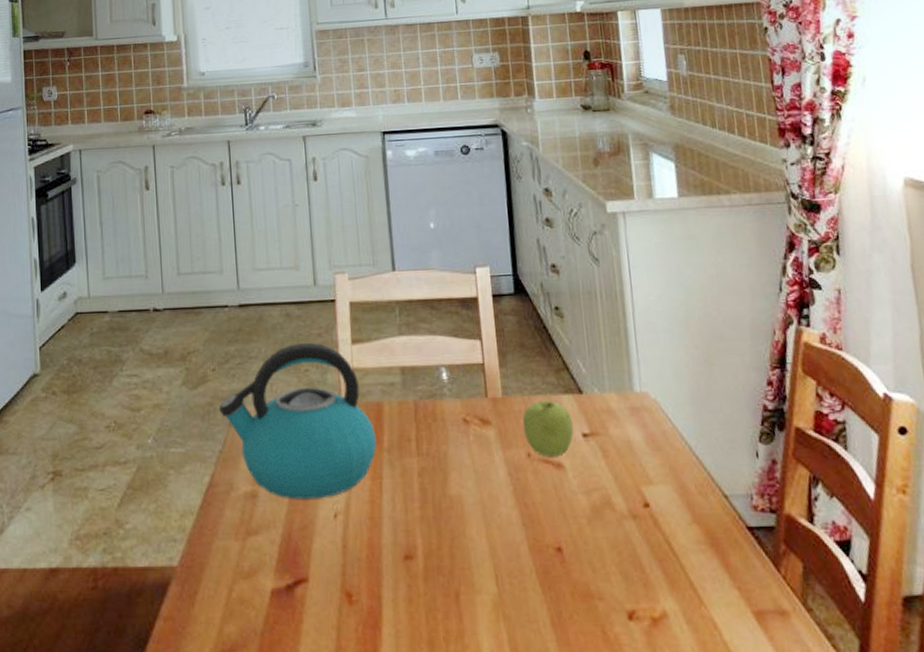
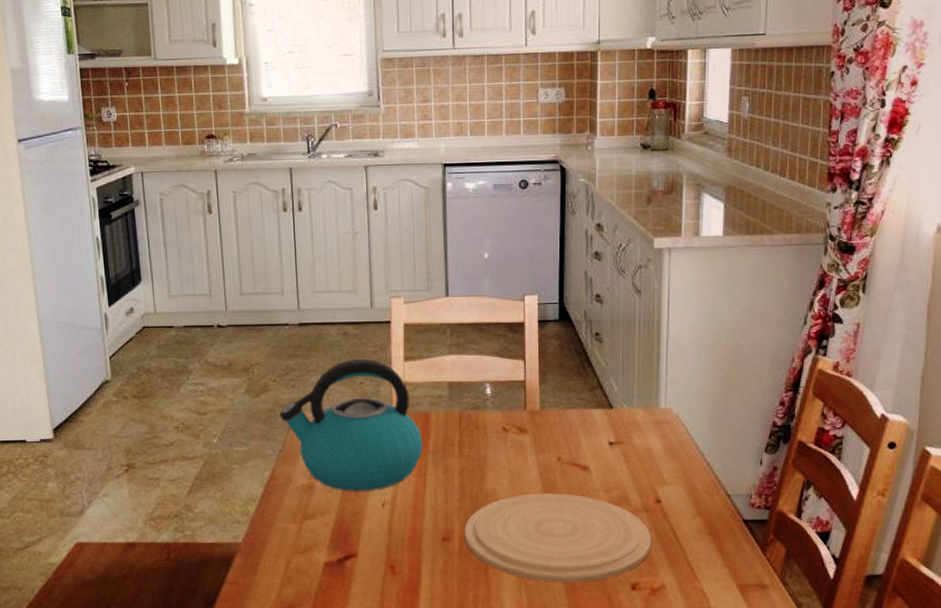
plate: none [428,497,646,612] -> present [464,493,652,583]
fruit: present [522,400,574,457] -> none [556,413,601,461]

